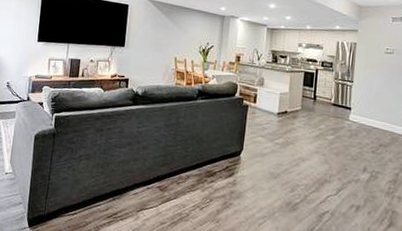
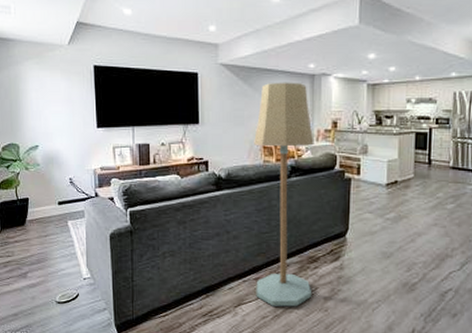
floor lamp: none [157,19,220,216] -> present [254,82,314,307]

